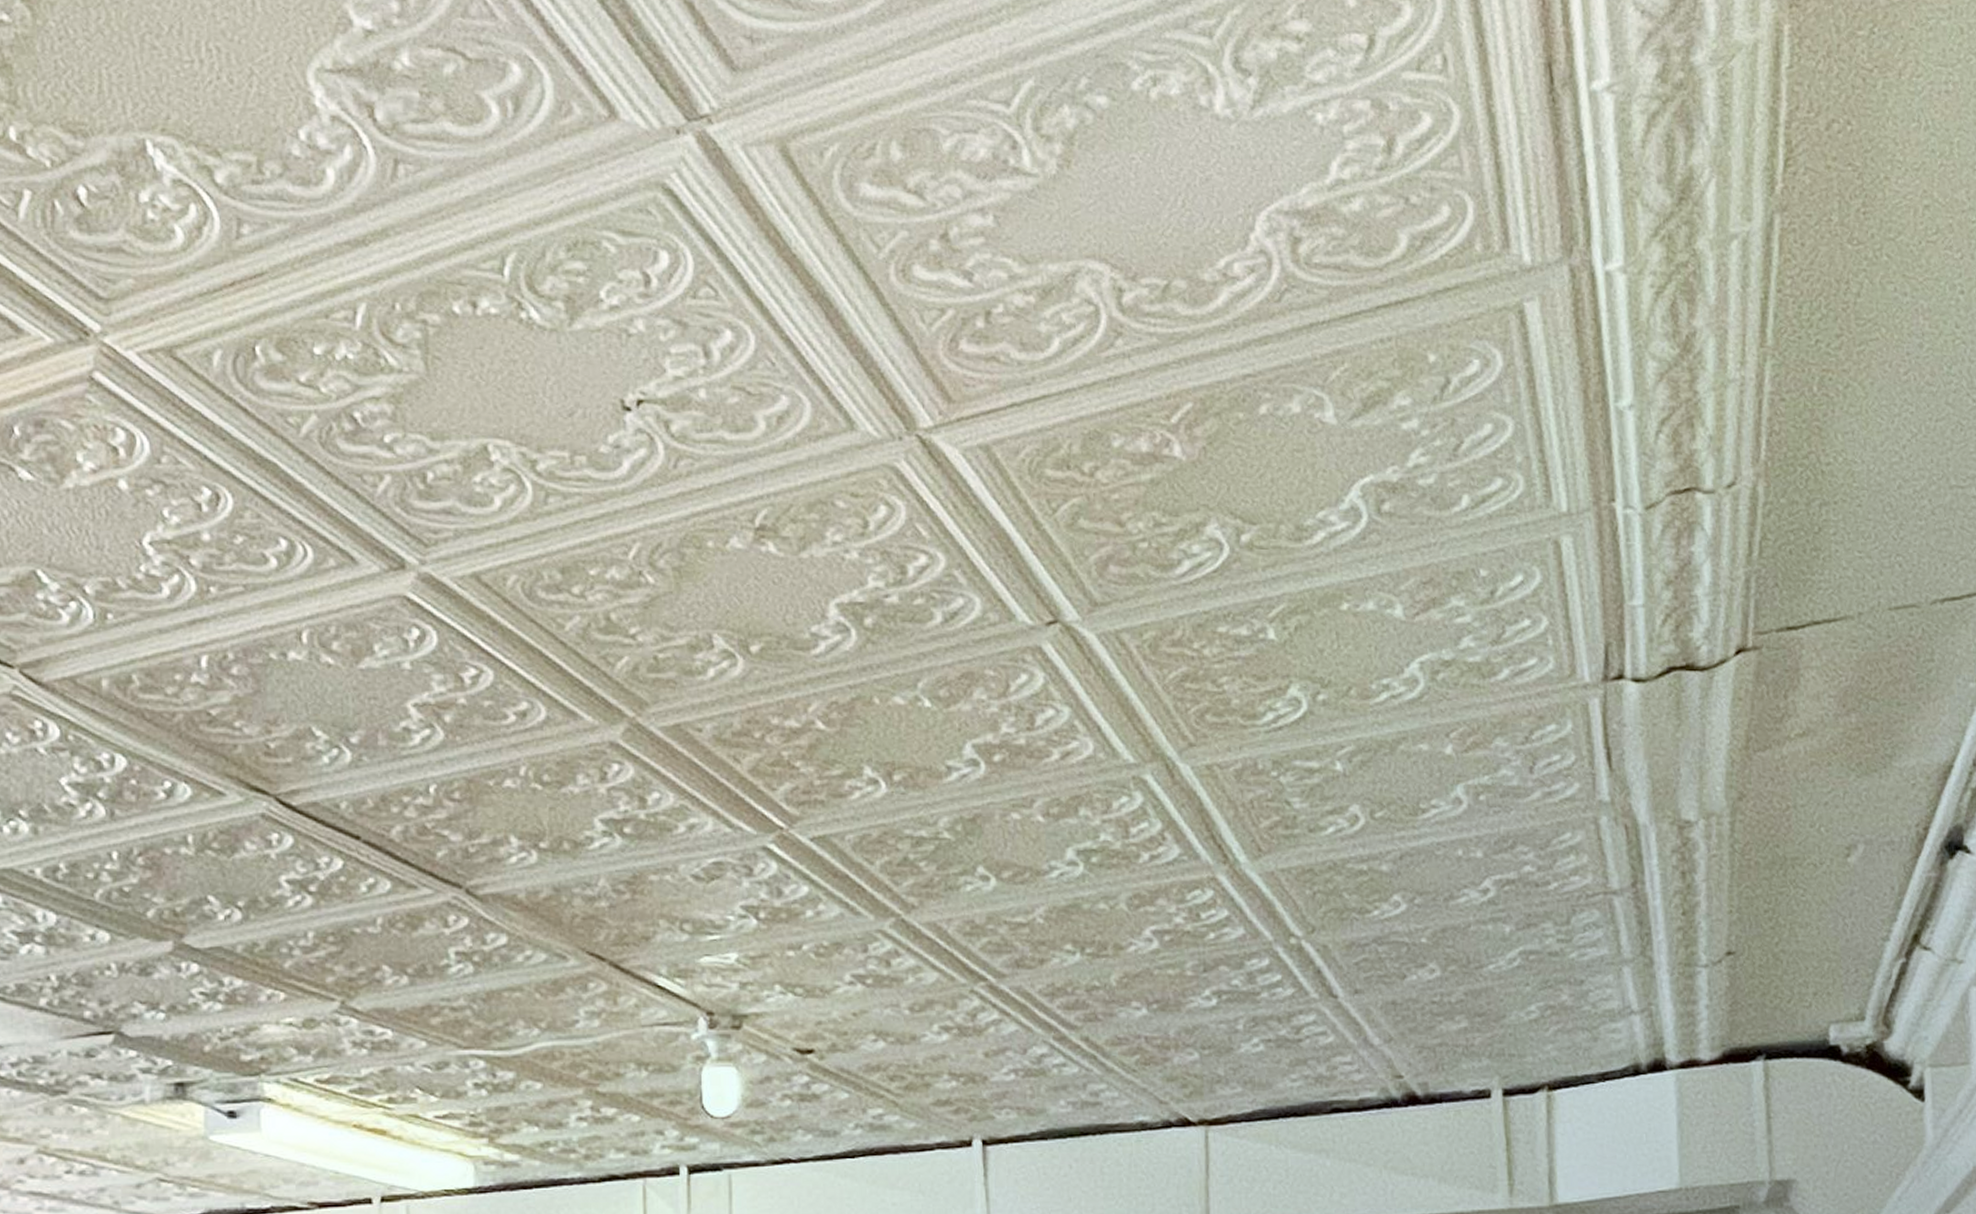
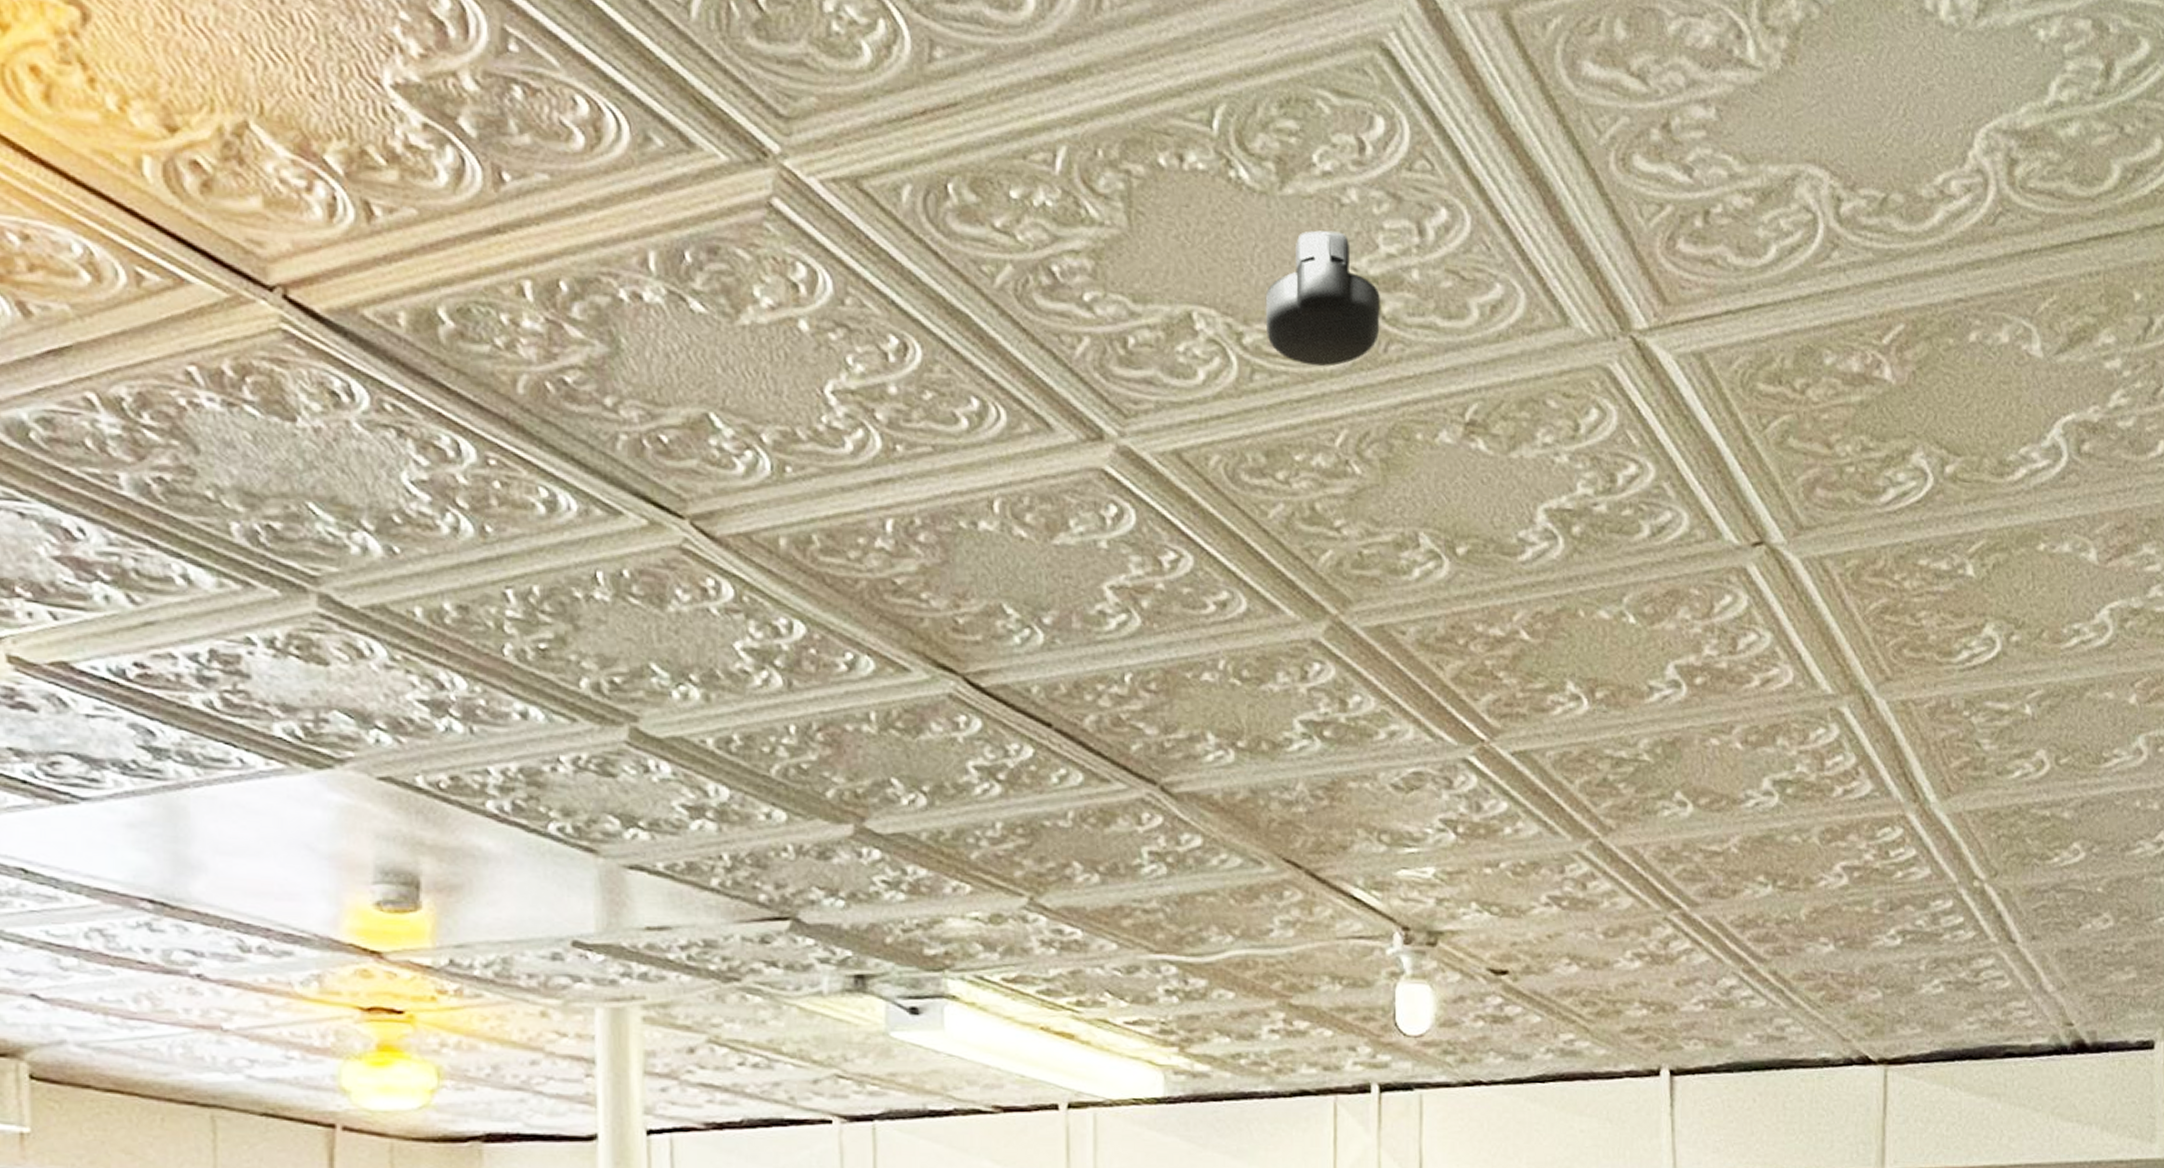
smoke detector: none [557,359,669,486] -> present [1265,230,1380,367]

